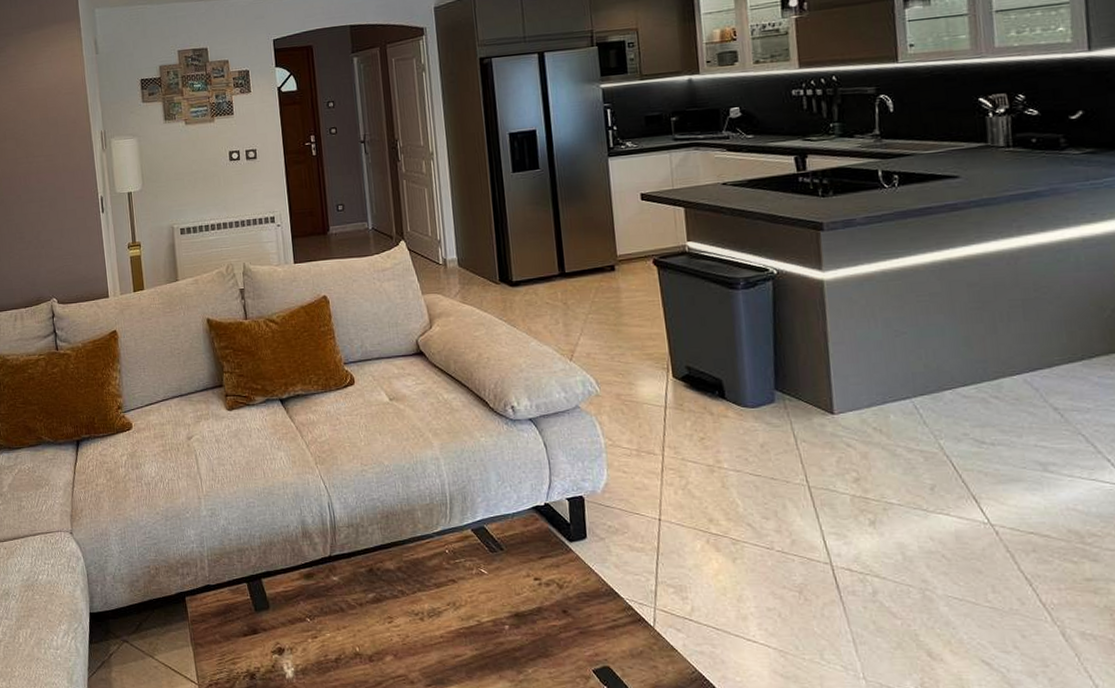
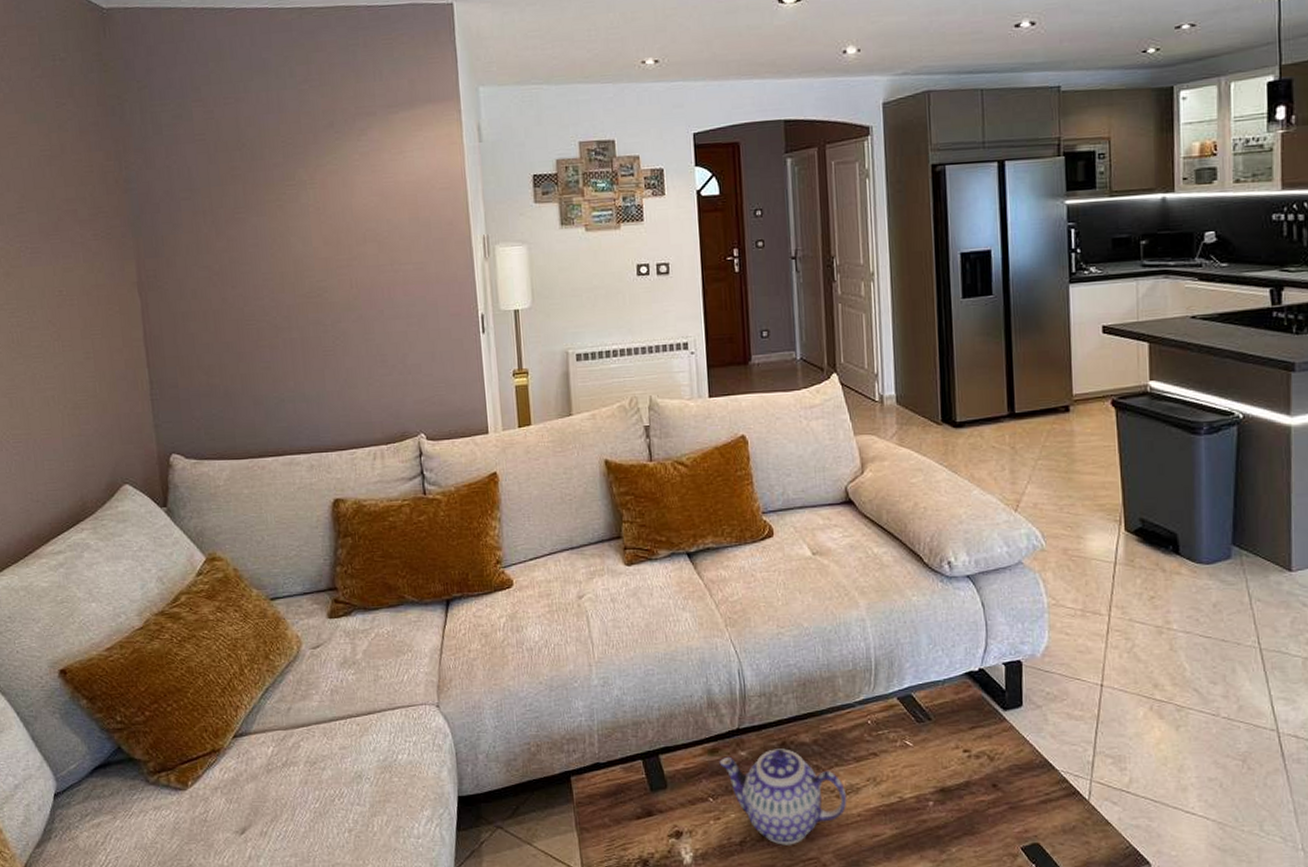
teapot: none [314,575,430,663] -> present [719,749,847,845]

